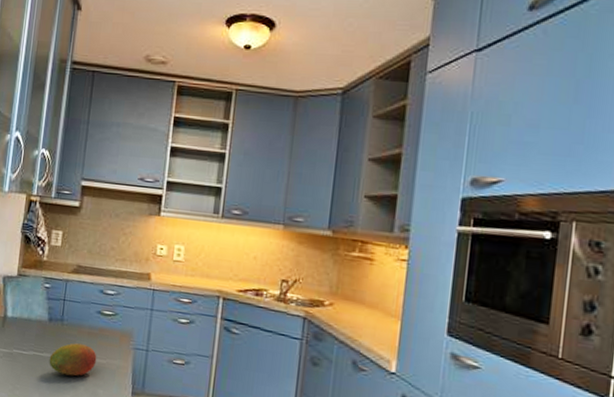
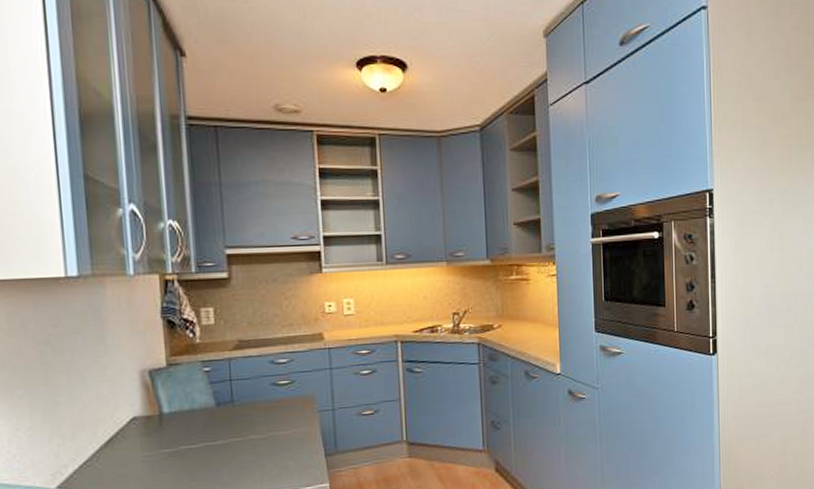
fruit: present [49,343,97,377] -> none [225,420,281,458]

